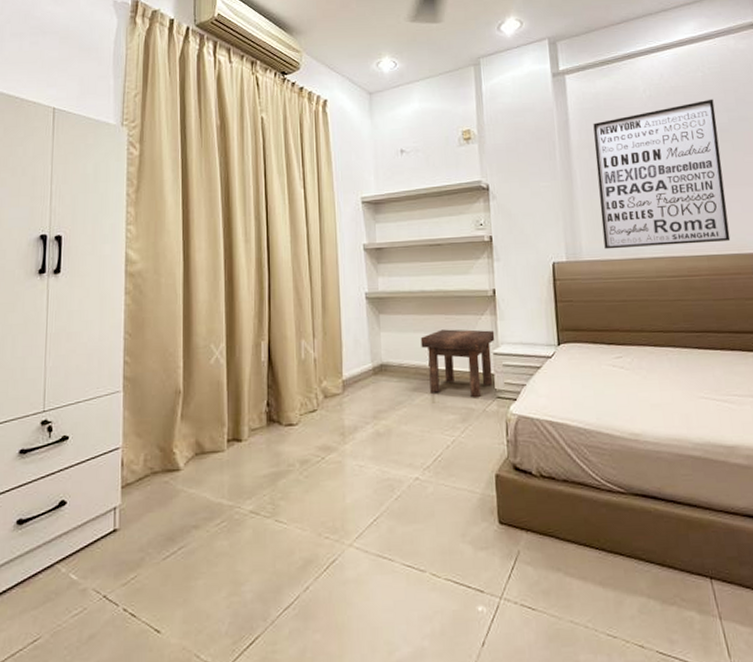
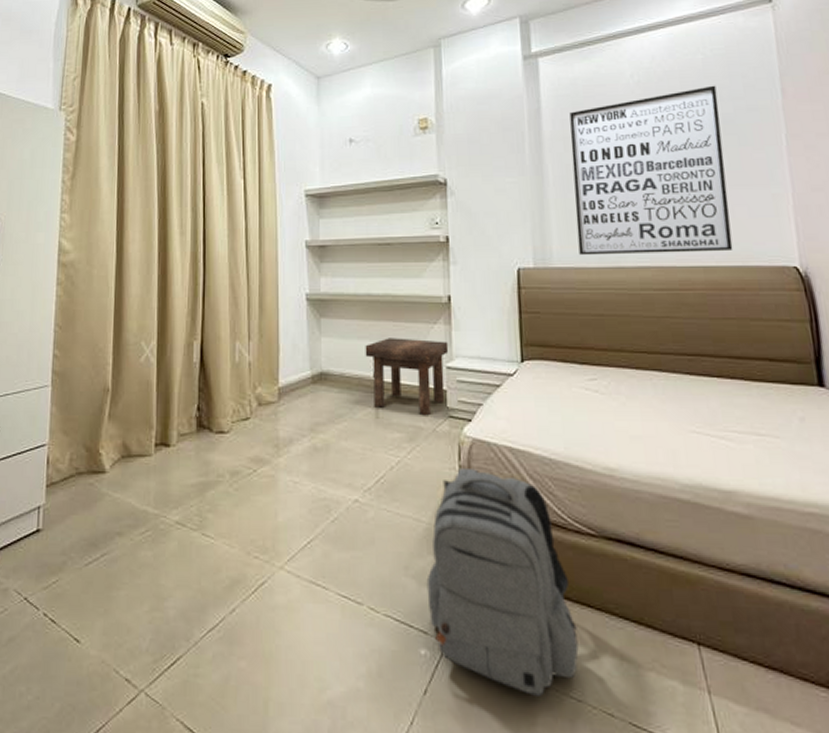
backpack: none [481,442,613,637] -> present [426,469,579,696]

